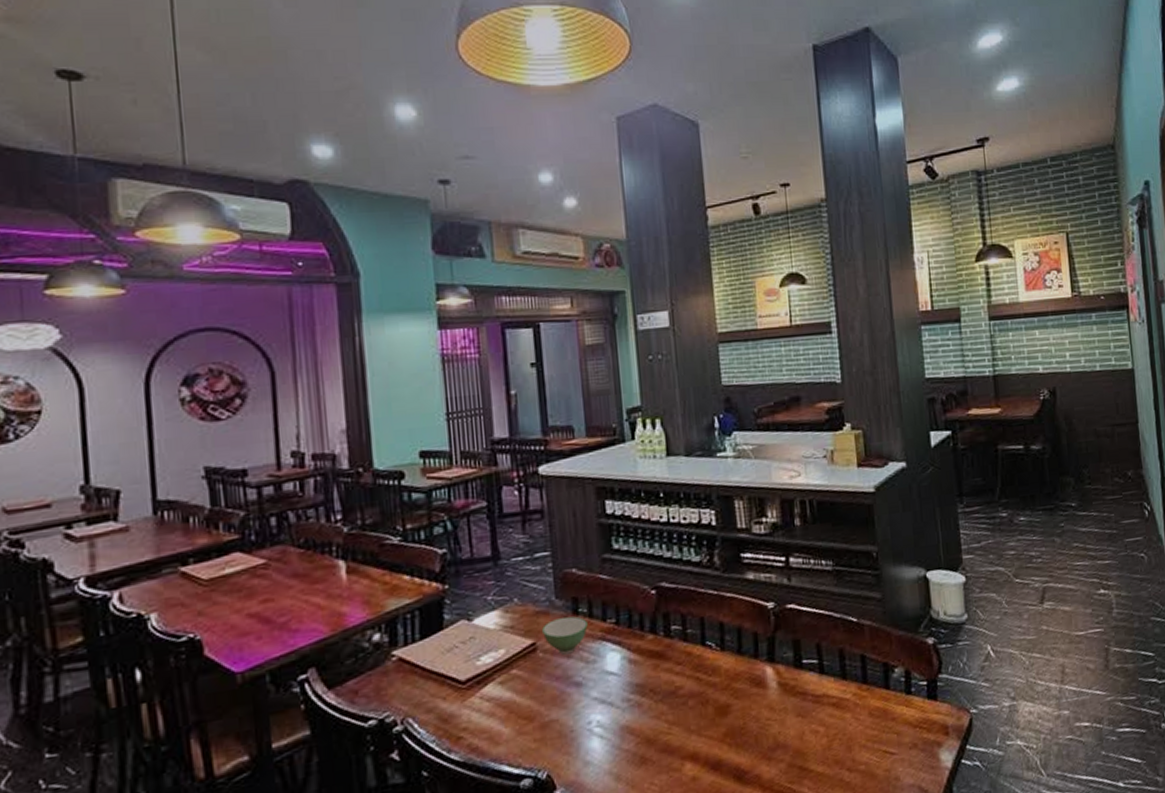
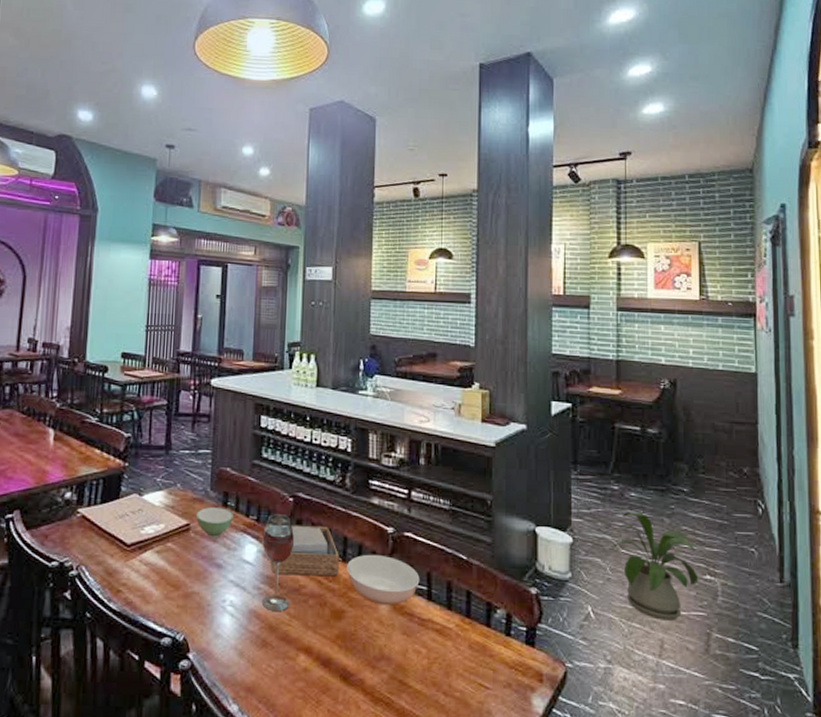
wineglass: none [625,610,667,723] -> present [262,514,294,612]
napkin holder: none [639,615,718,680] -> present [271,524,339,577]
bowl: none [727,634,809,690] -> present [347,554,420,606]
house plant: none [1005,536,1093,645] -> present [611,512,699,621]

